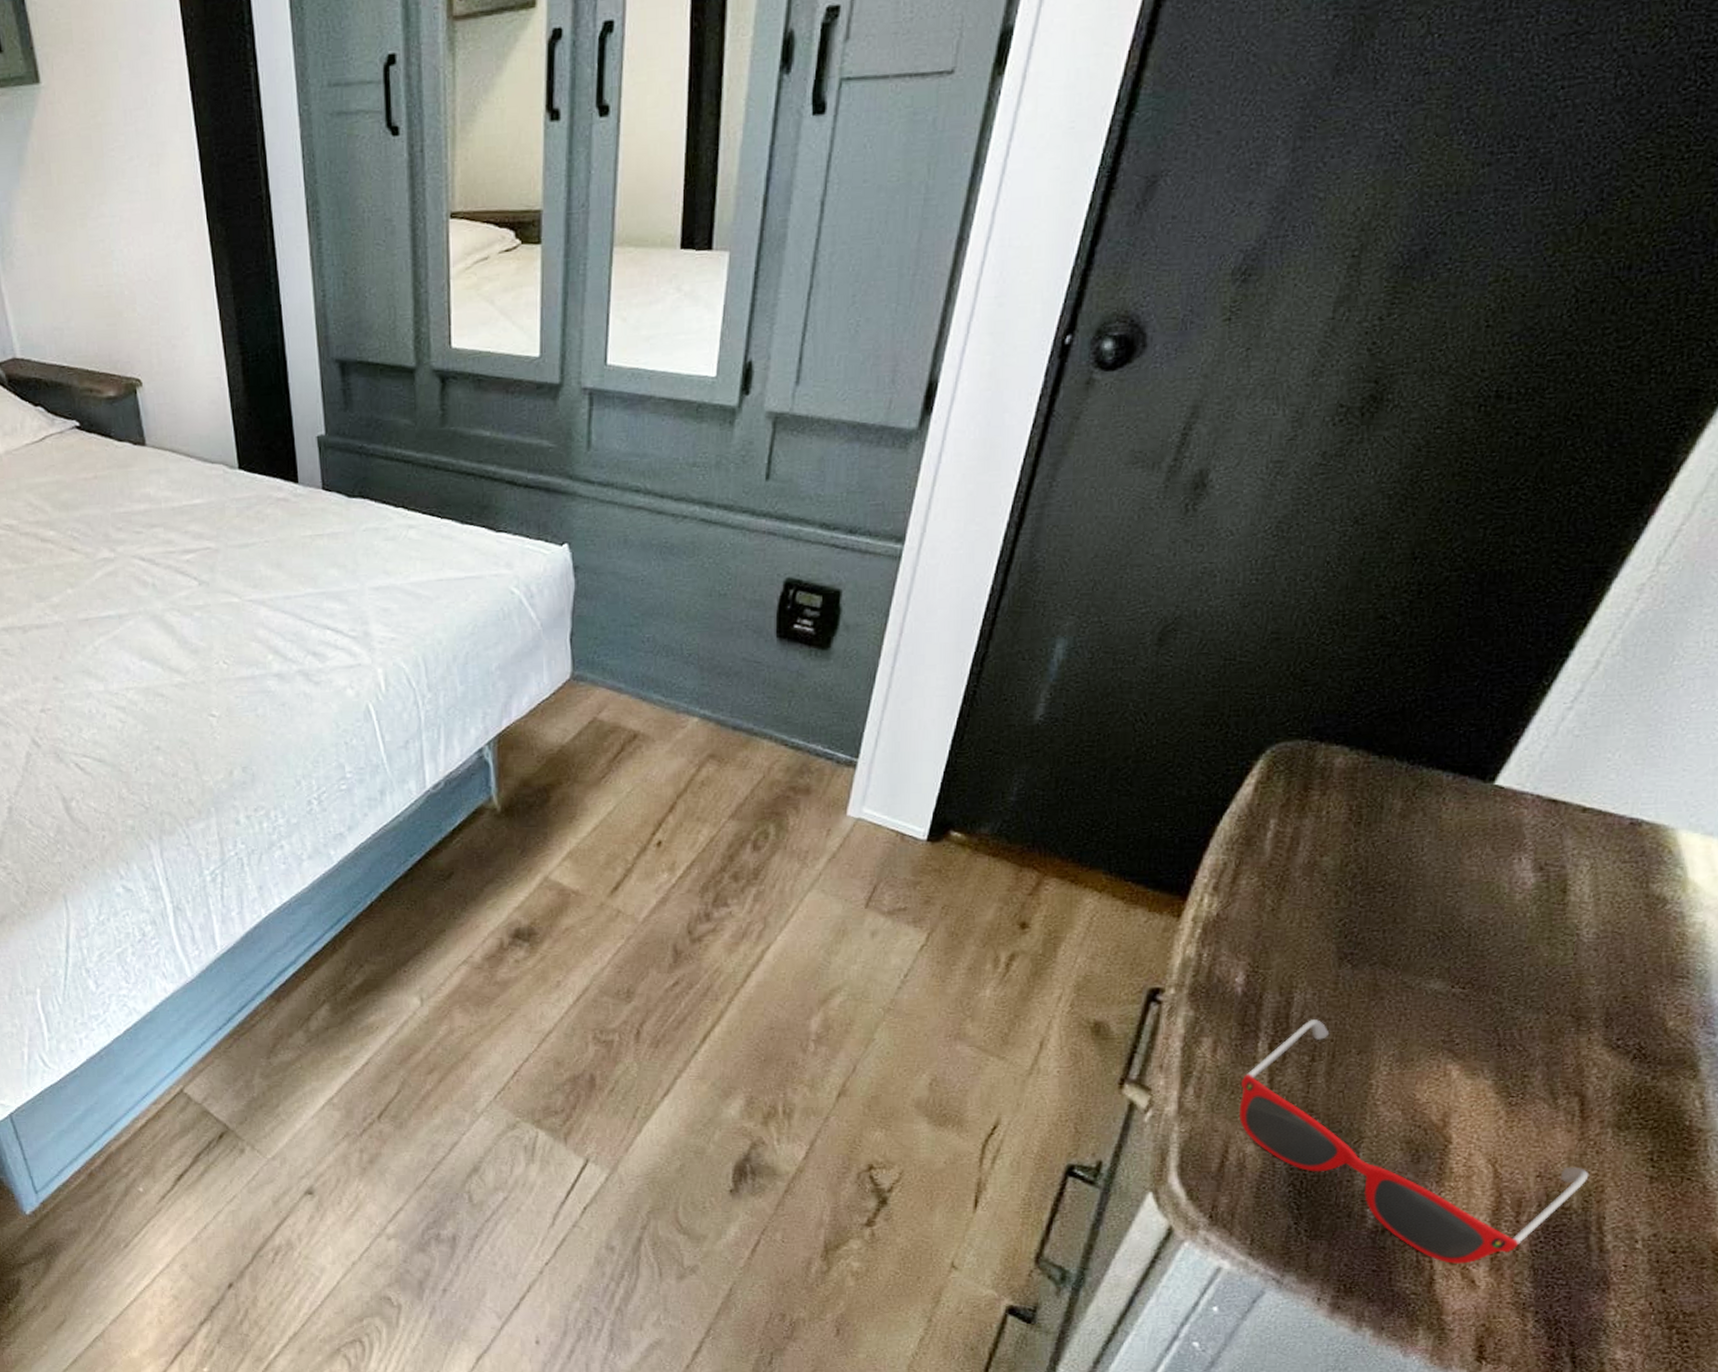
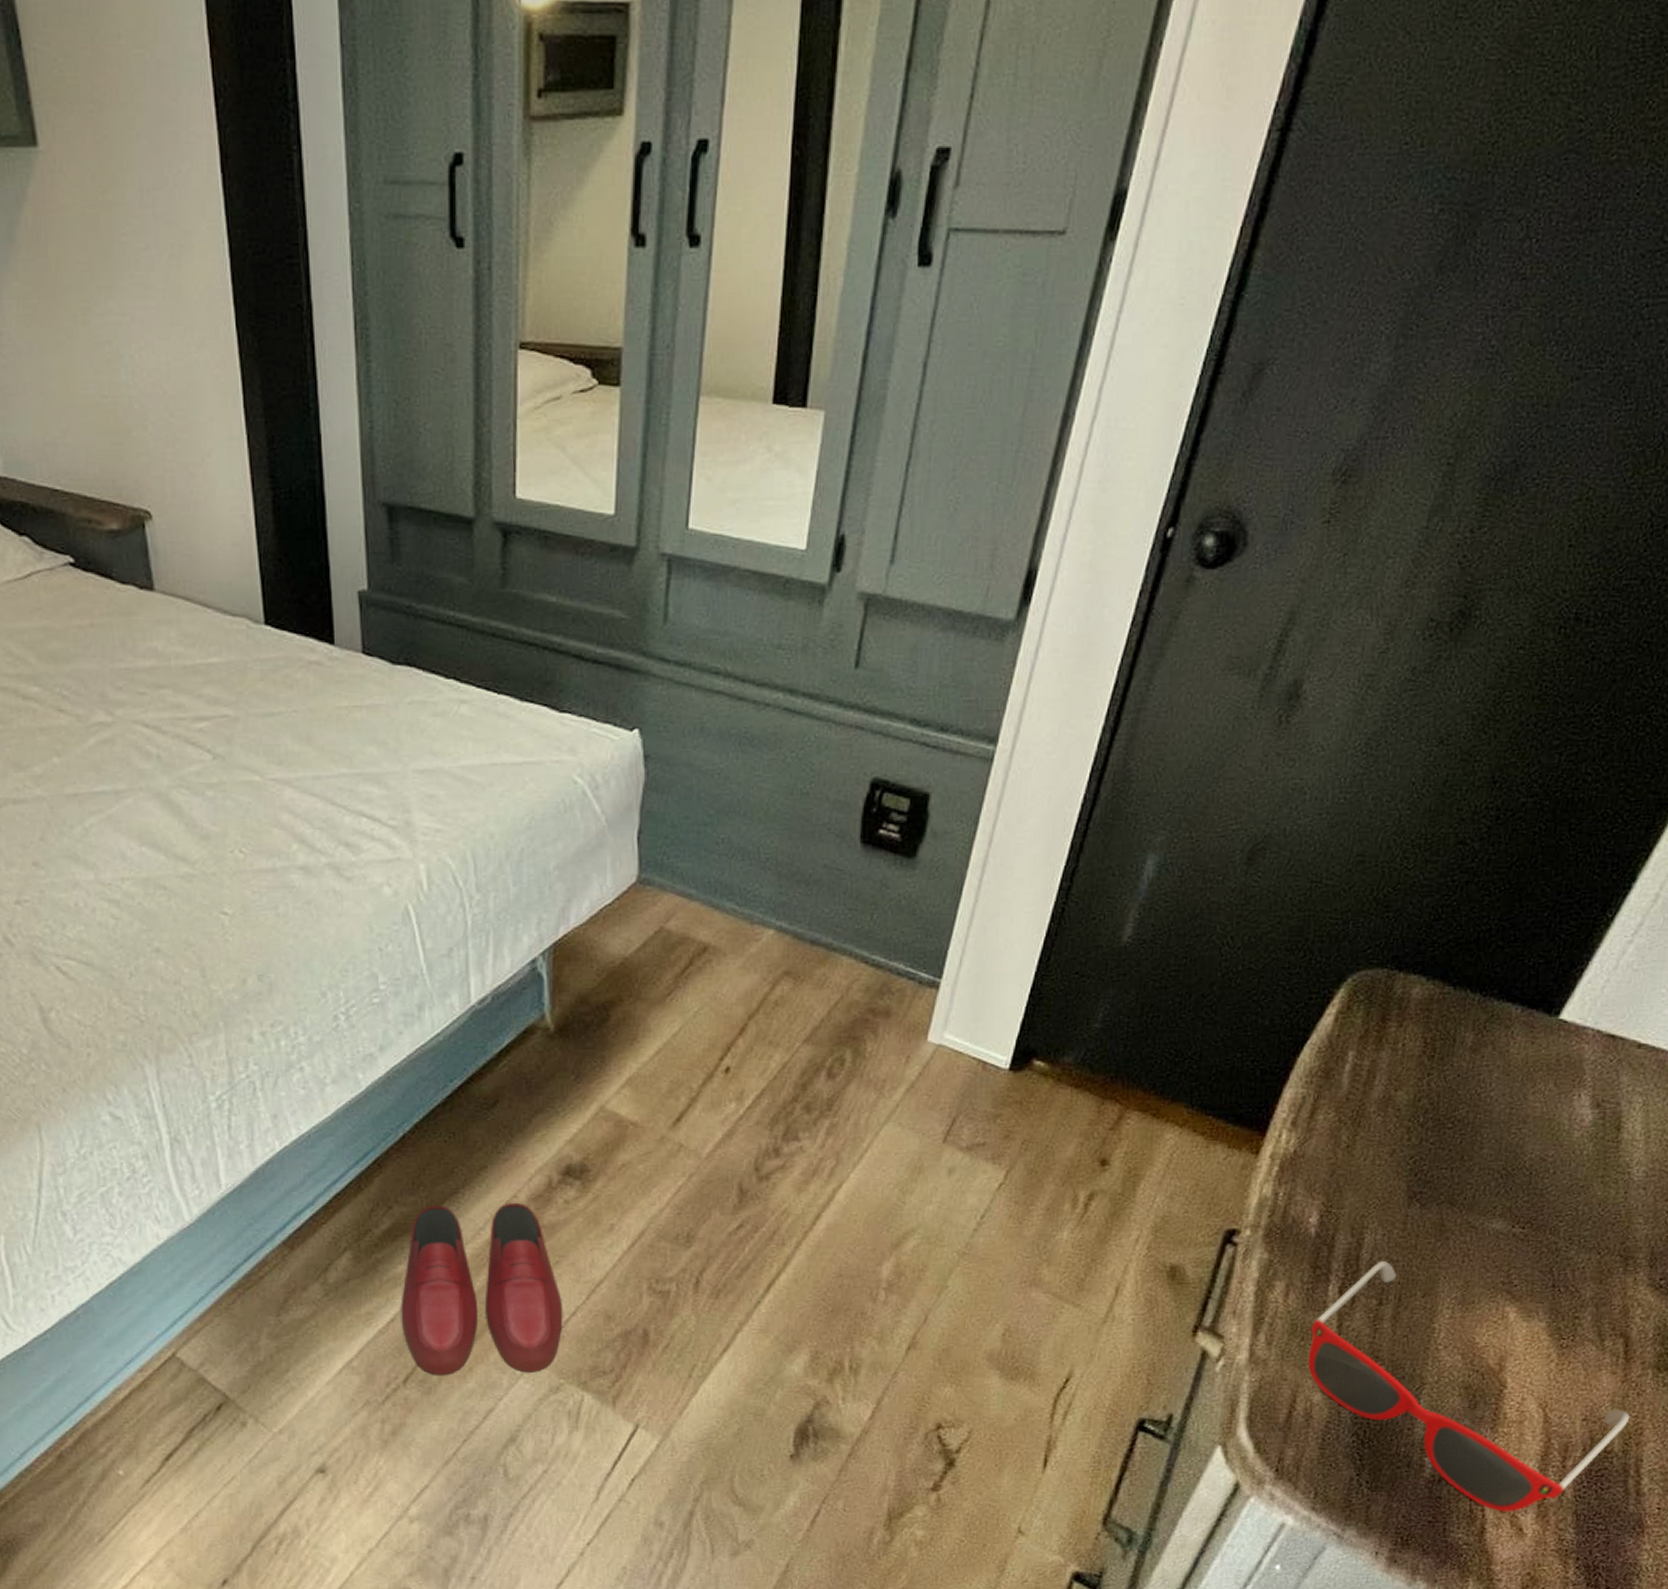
slippers: none [373,962,517,1112] -> present [401,1203,563,1375]

